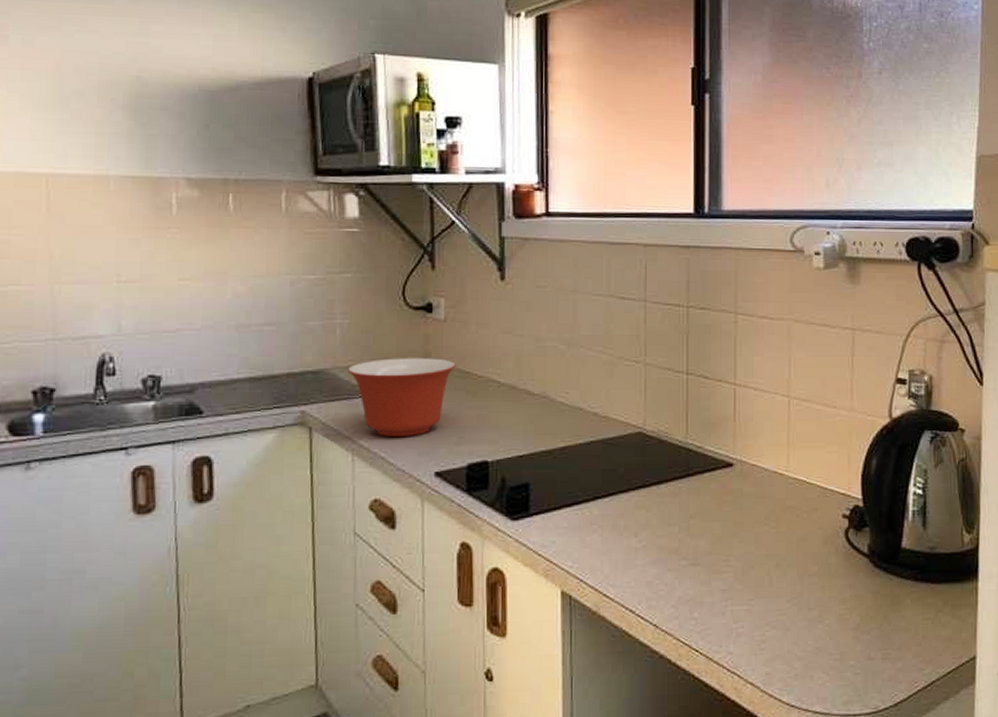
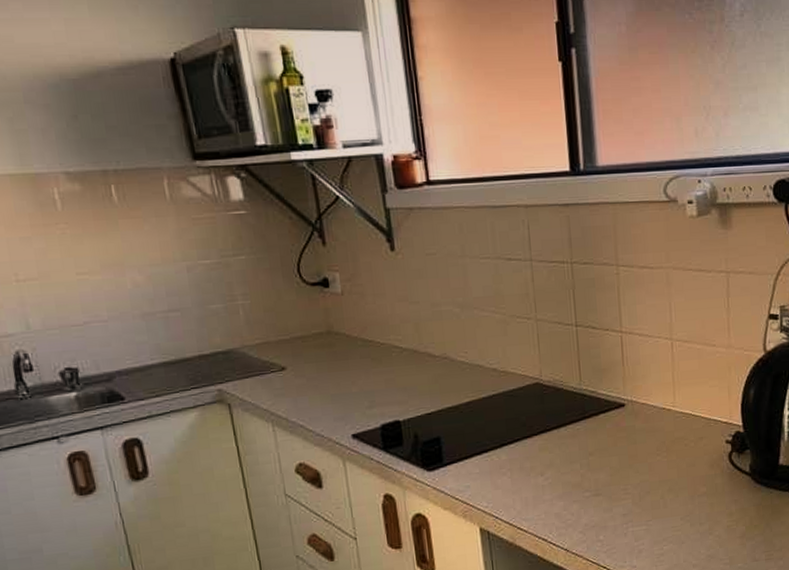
mixing bowl: present [348,358,456,438] -> none [256,330,359,407]

